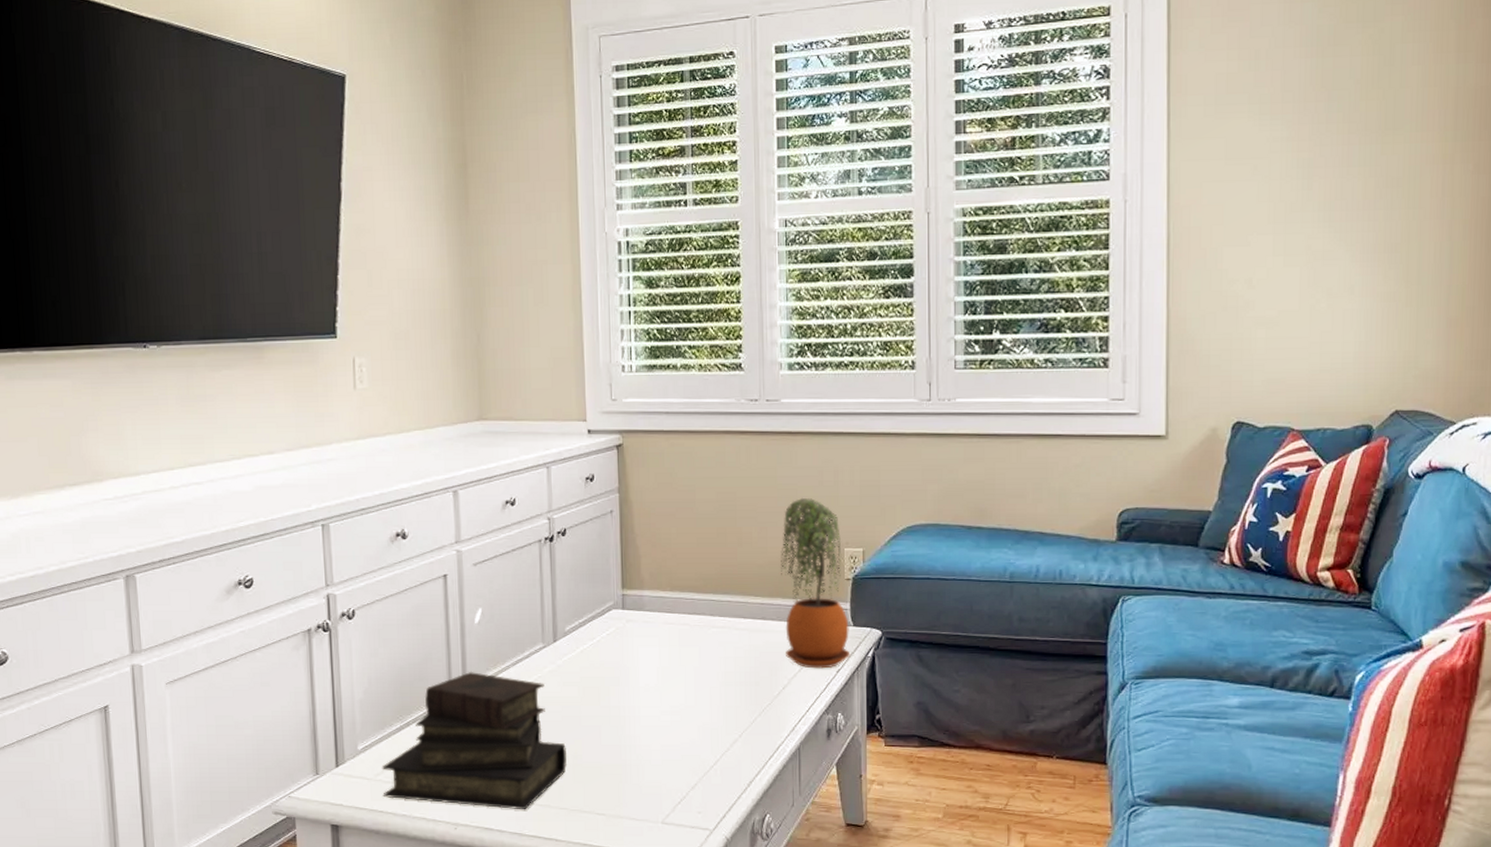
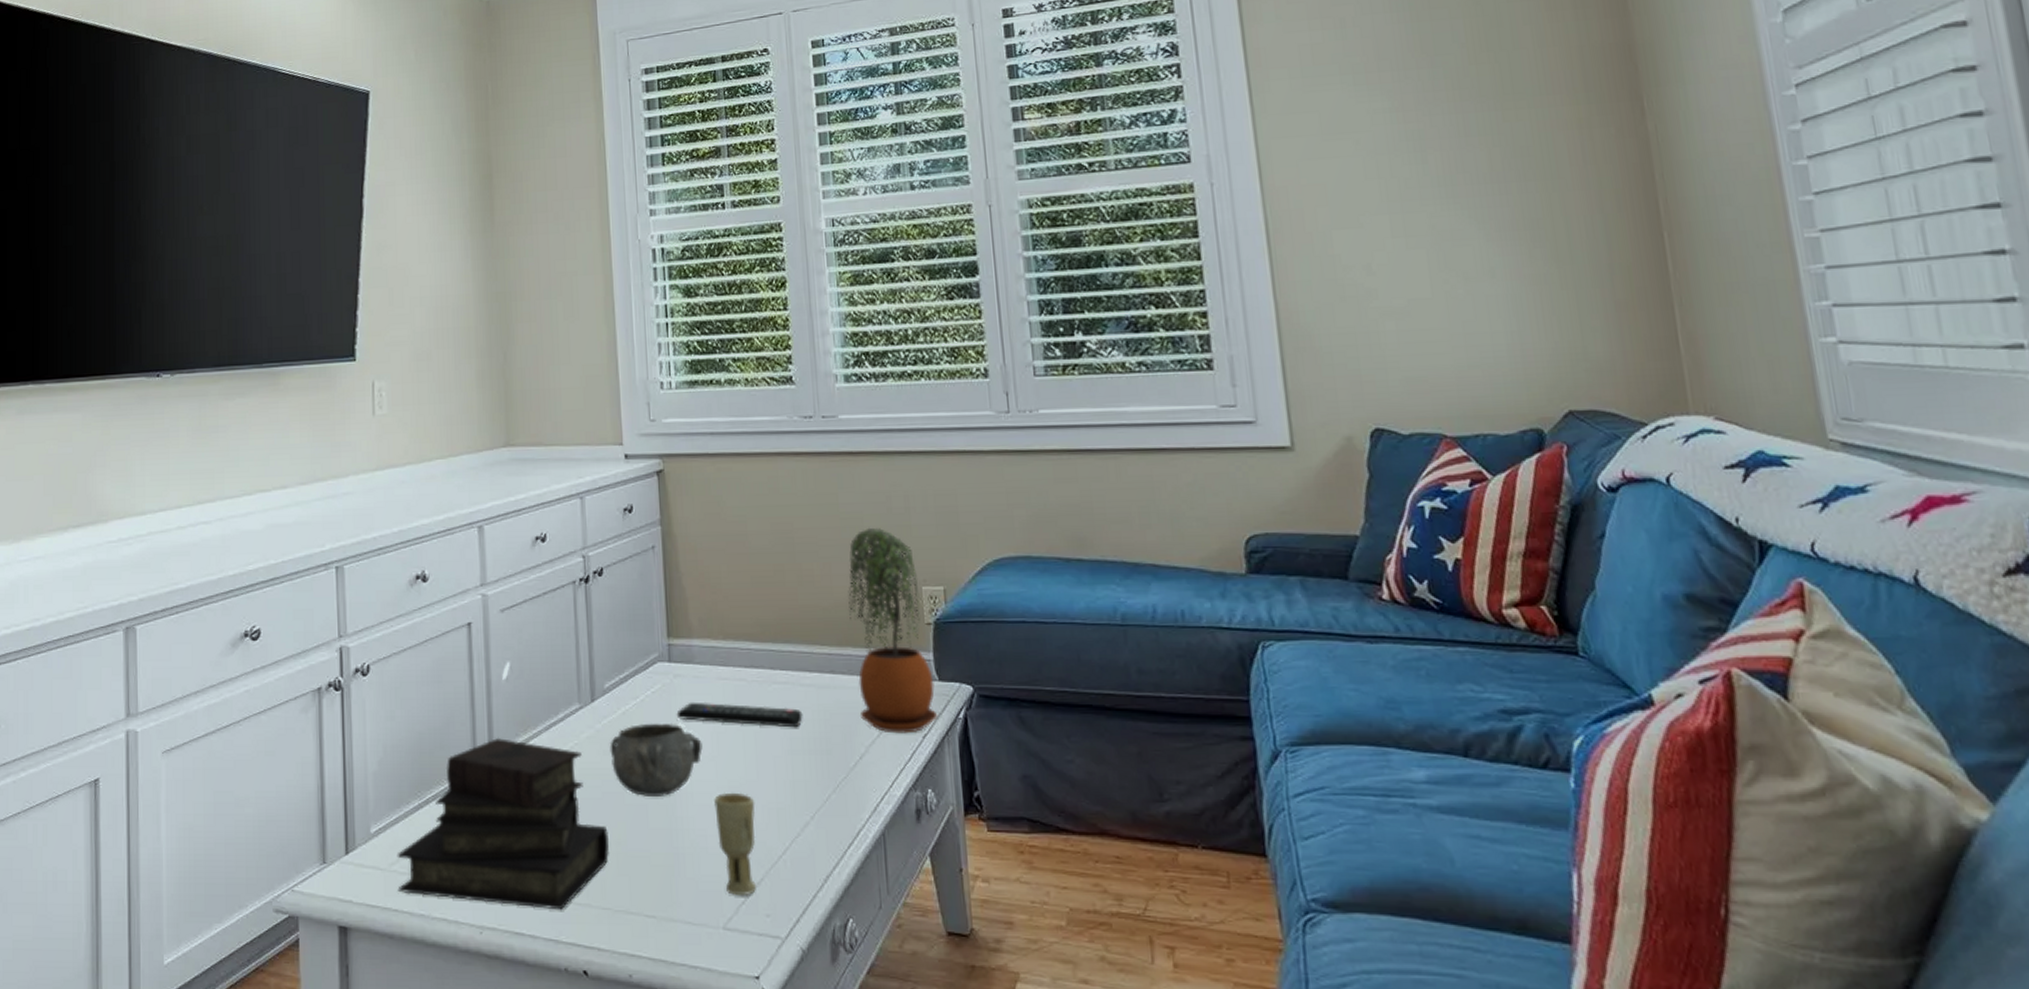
decorative bowl: none [569,659,649,719] -> present [609,723,703,796]
remote control: none [628,642,737,664] -> present [676,701,803,728]
cup: none [658,716,693,797] -> present [714,792,756,895]

